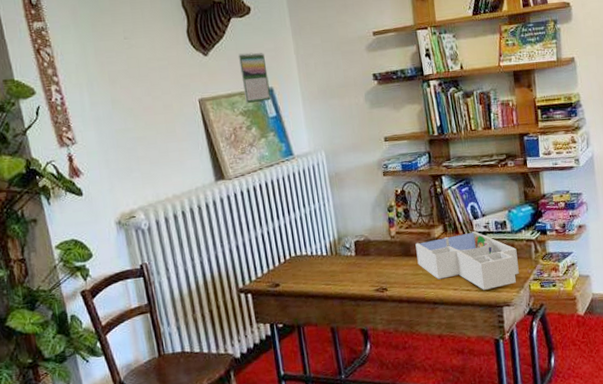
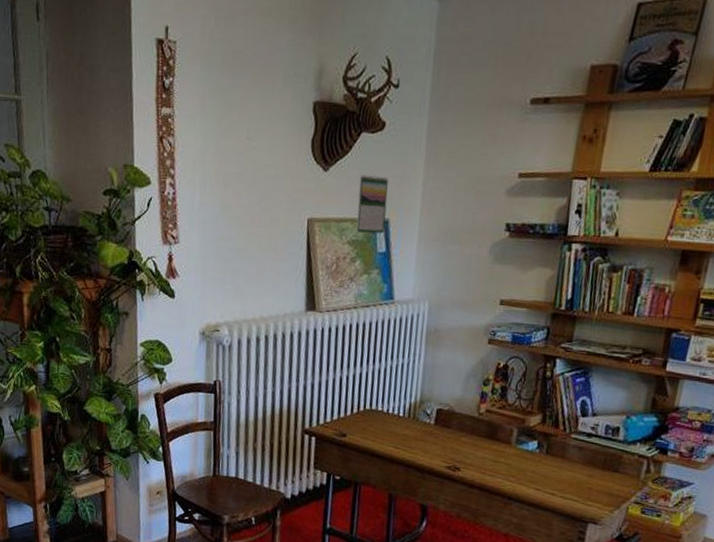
desk organizer: present [415,231,519,290] -> none [501,427,624,501]

